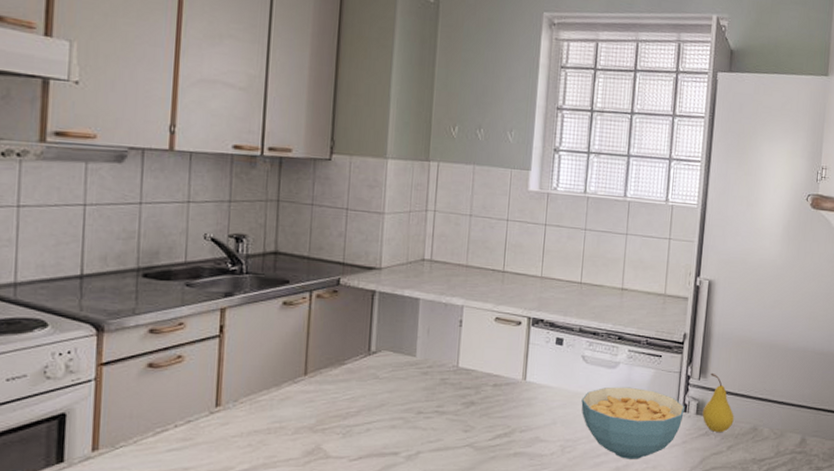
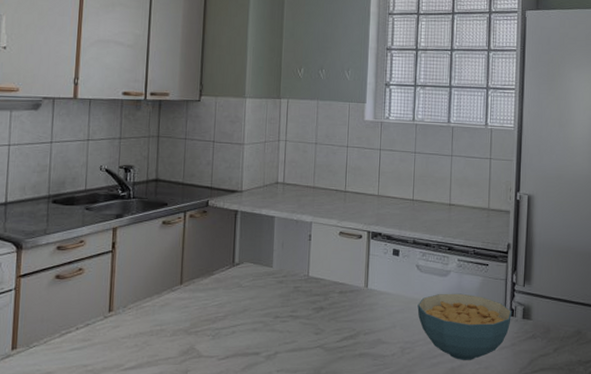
fruit: present [702,372,734,432] -> none [528,279,559,335]

